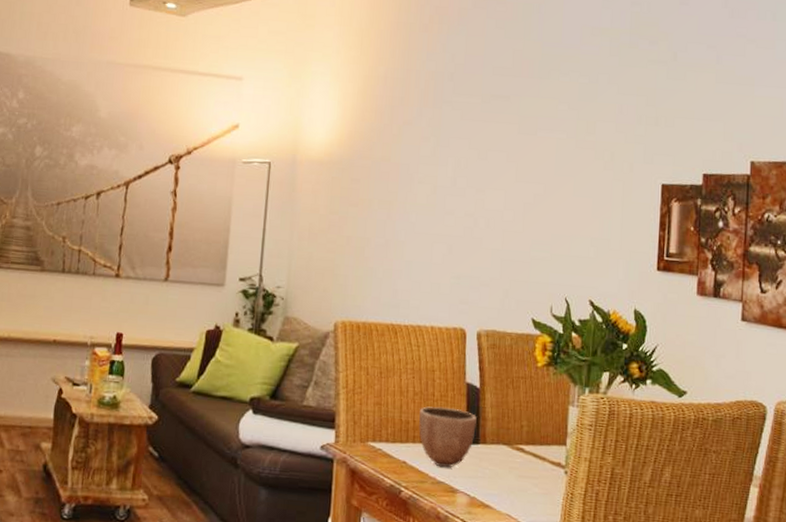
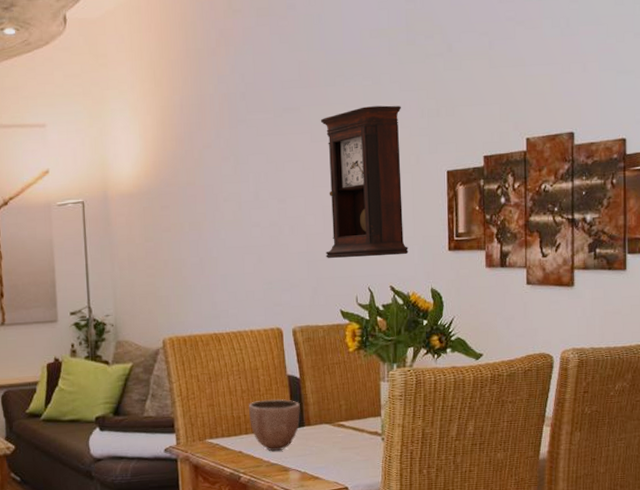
pendulum clock: none [522,104,618,268] -> present [320,105,409,258]

